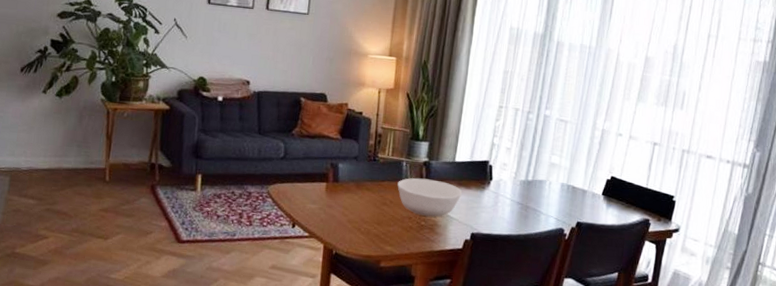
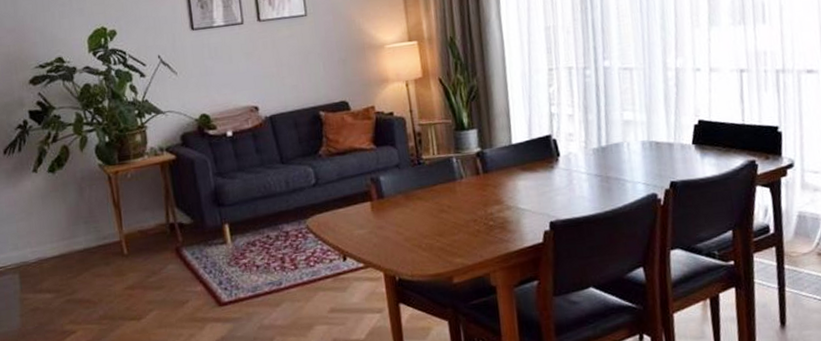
bowl: present [397,178,463,217] -> none [452,170,529,215]

